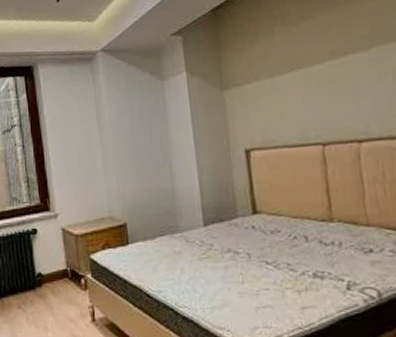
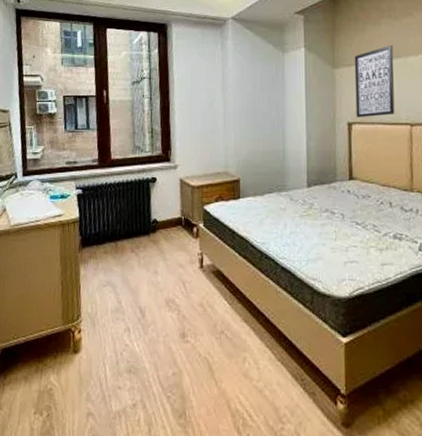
wall art: none [245,55,302,144] -> present [354,45,395,118]

